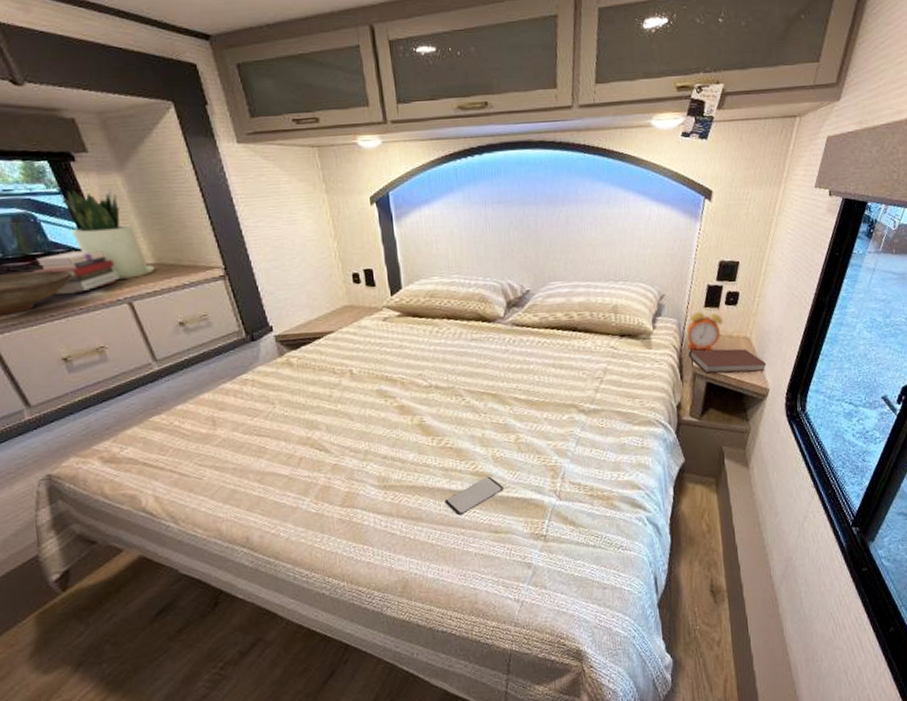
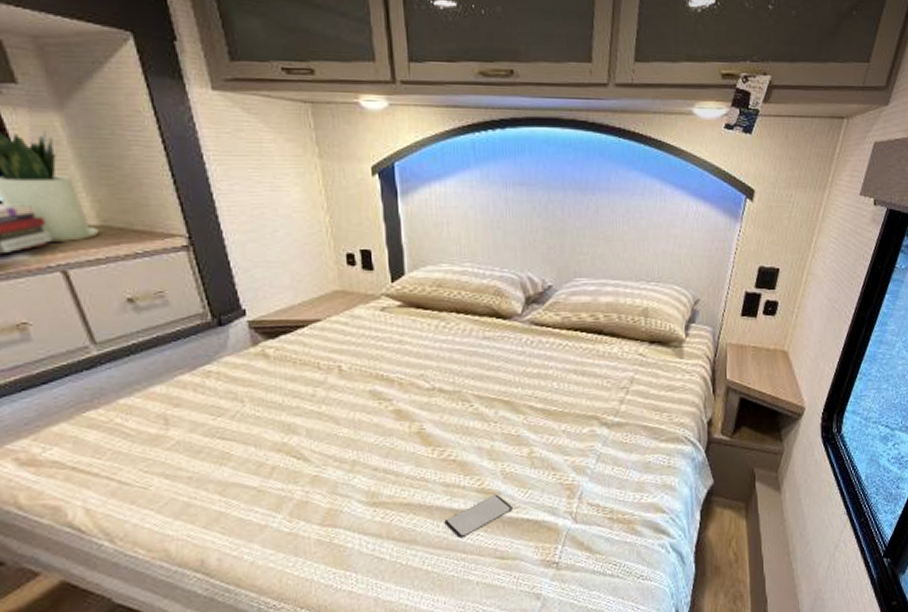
alarm clock: present [687,306,723,351] -> none [721,315,760,364]
book: present [688,348,766,373] -> none [722,361,803,389]

